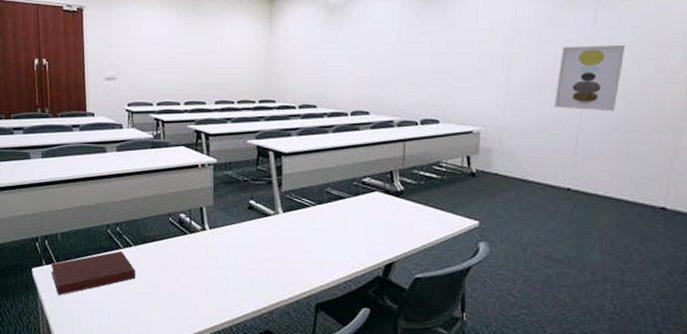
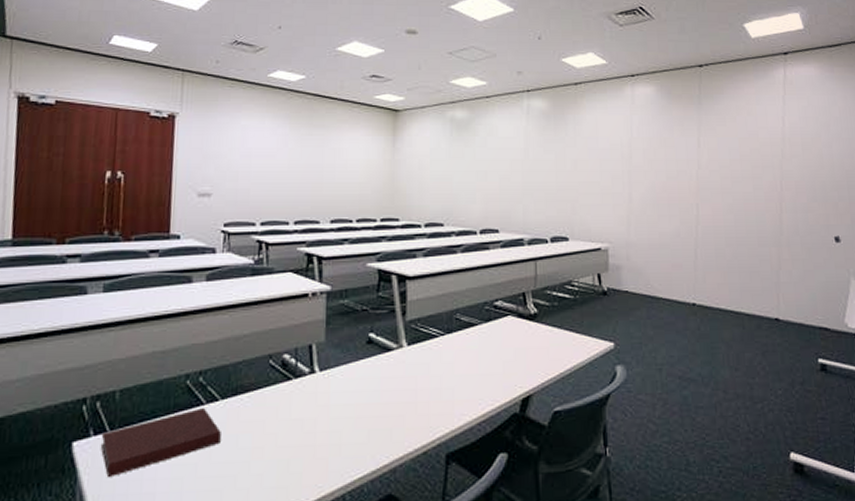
wall art: present [554,44,625,112] -> none [672,164,727,227]

